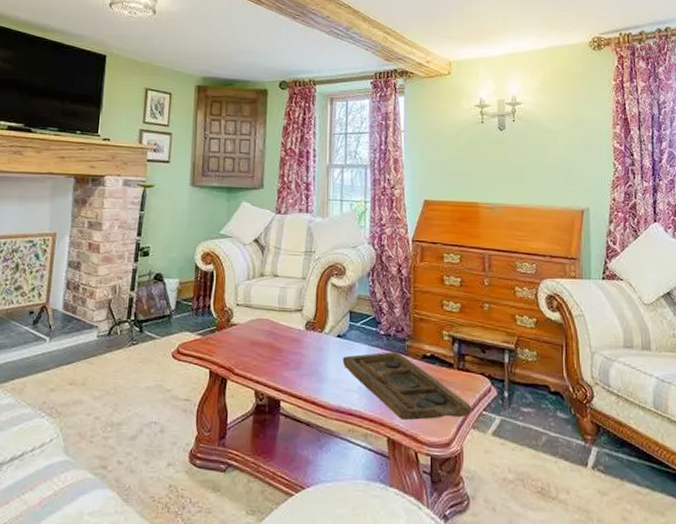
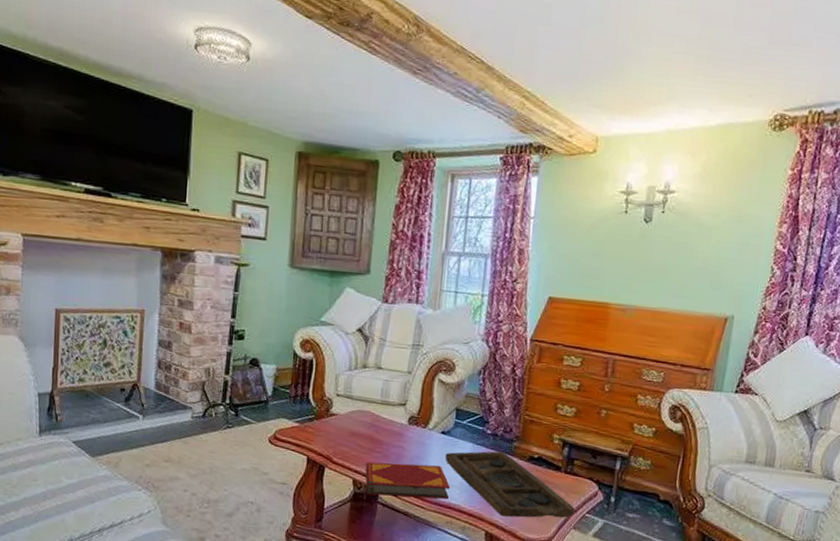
hardback book: none [266,370,349,407] -> present [365,461,450,500]

